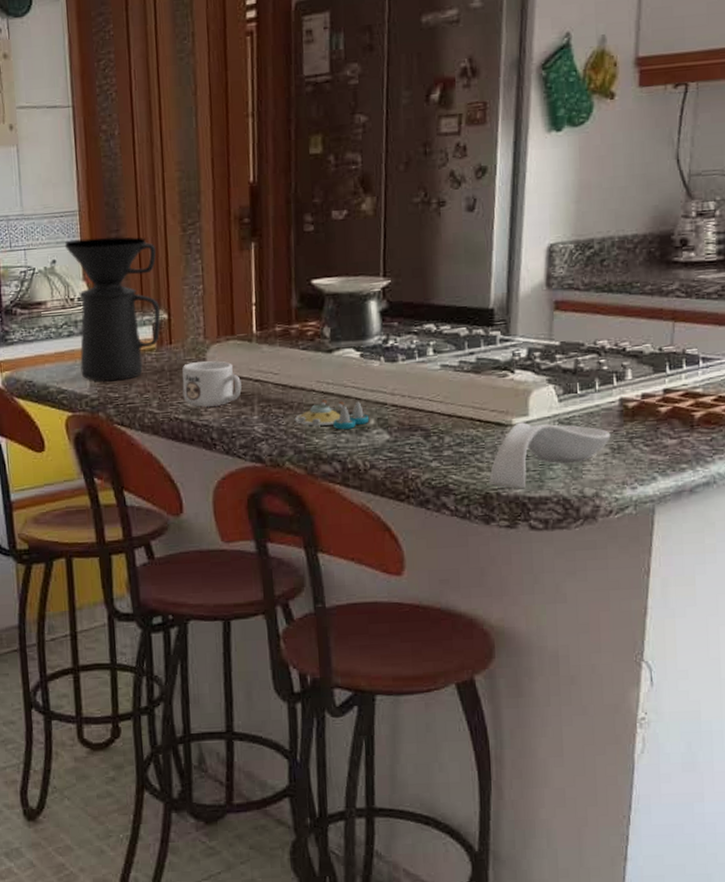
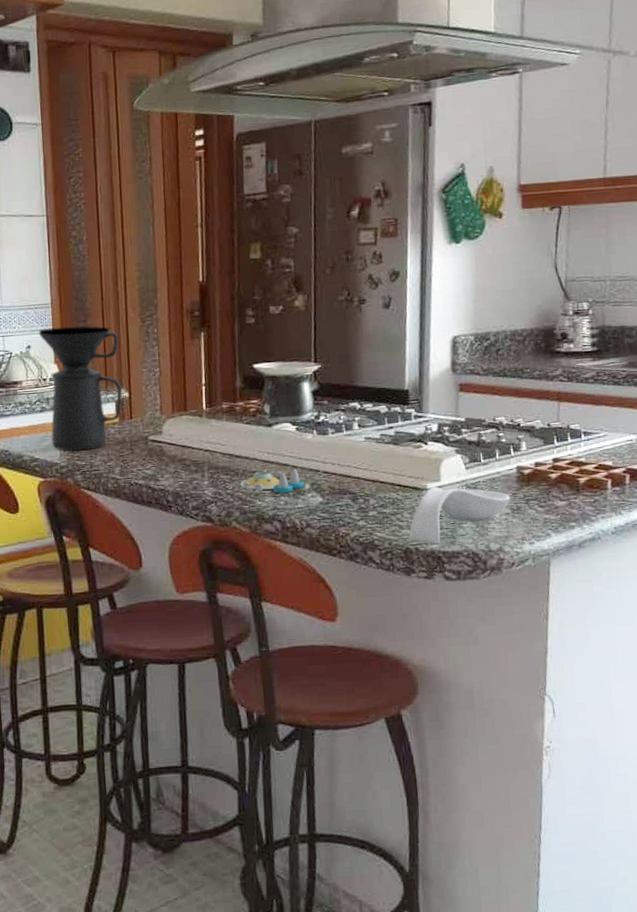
mug: present [182,360,242,407] -> none [141,433,194,474]

